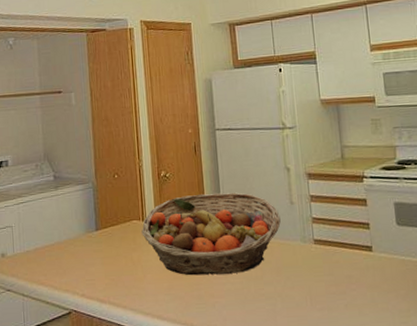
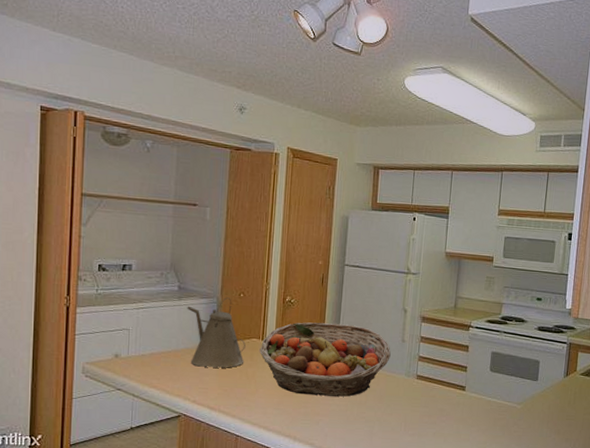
kettle: none [64,180,128,257] -> present [187,297,246,368]

